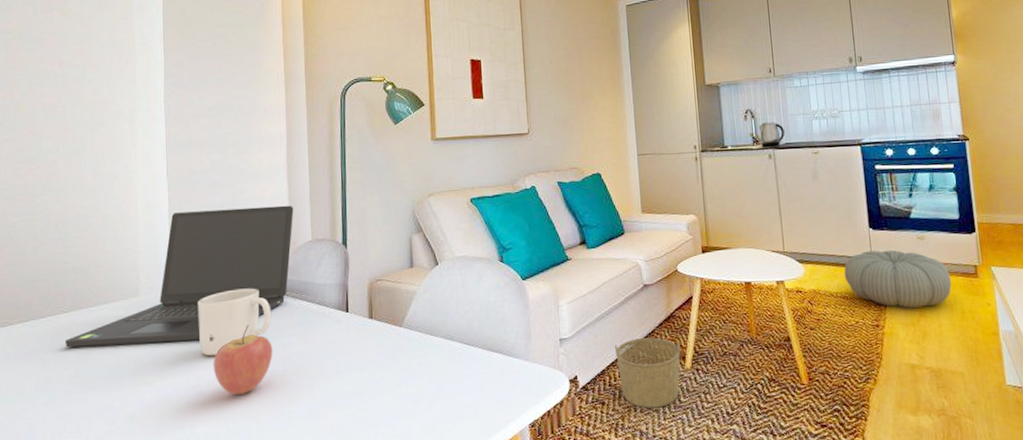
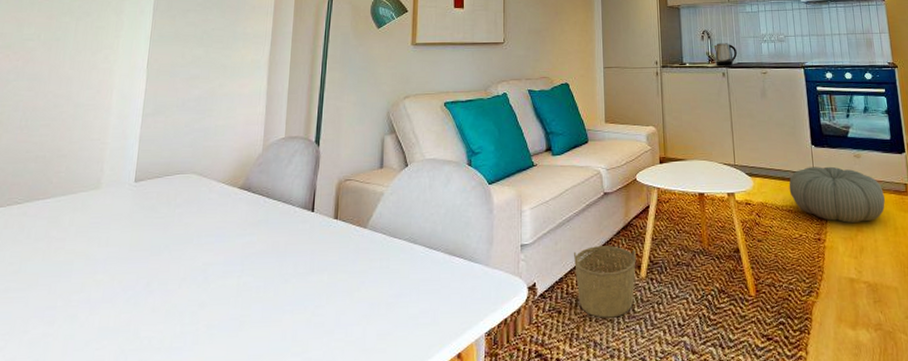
laptop: present [64,205,294,348] -> none [13,101,271,241]
mug: present [197,288,272,357] -> none [156,184,236,255]
fruit: present [213,324,273,395] -> none [167,221,233,296]

